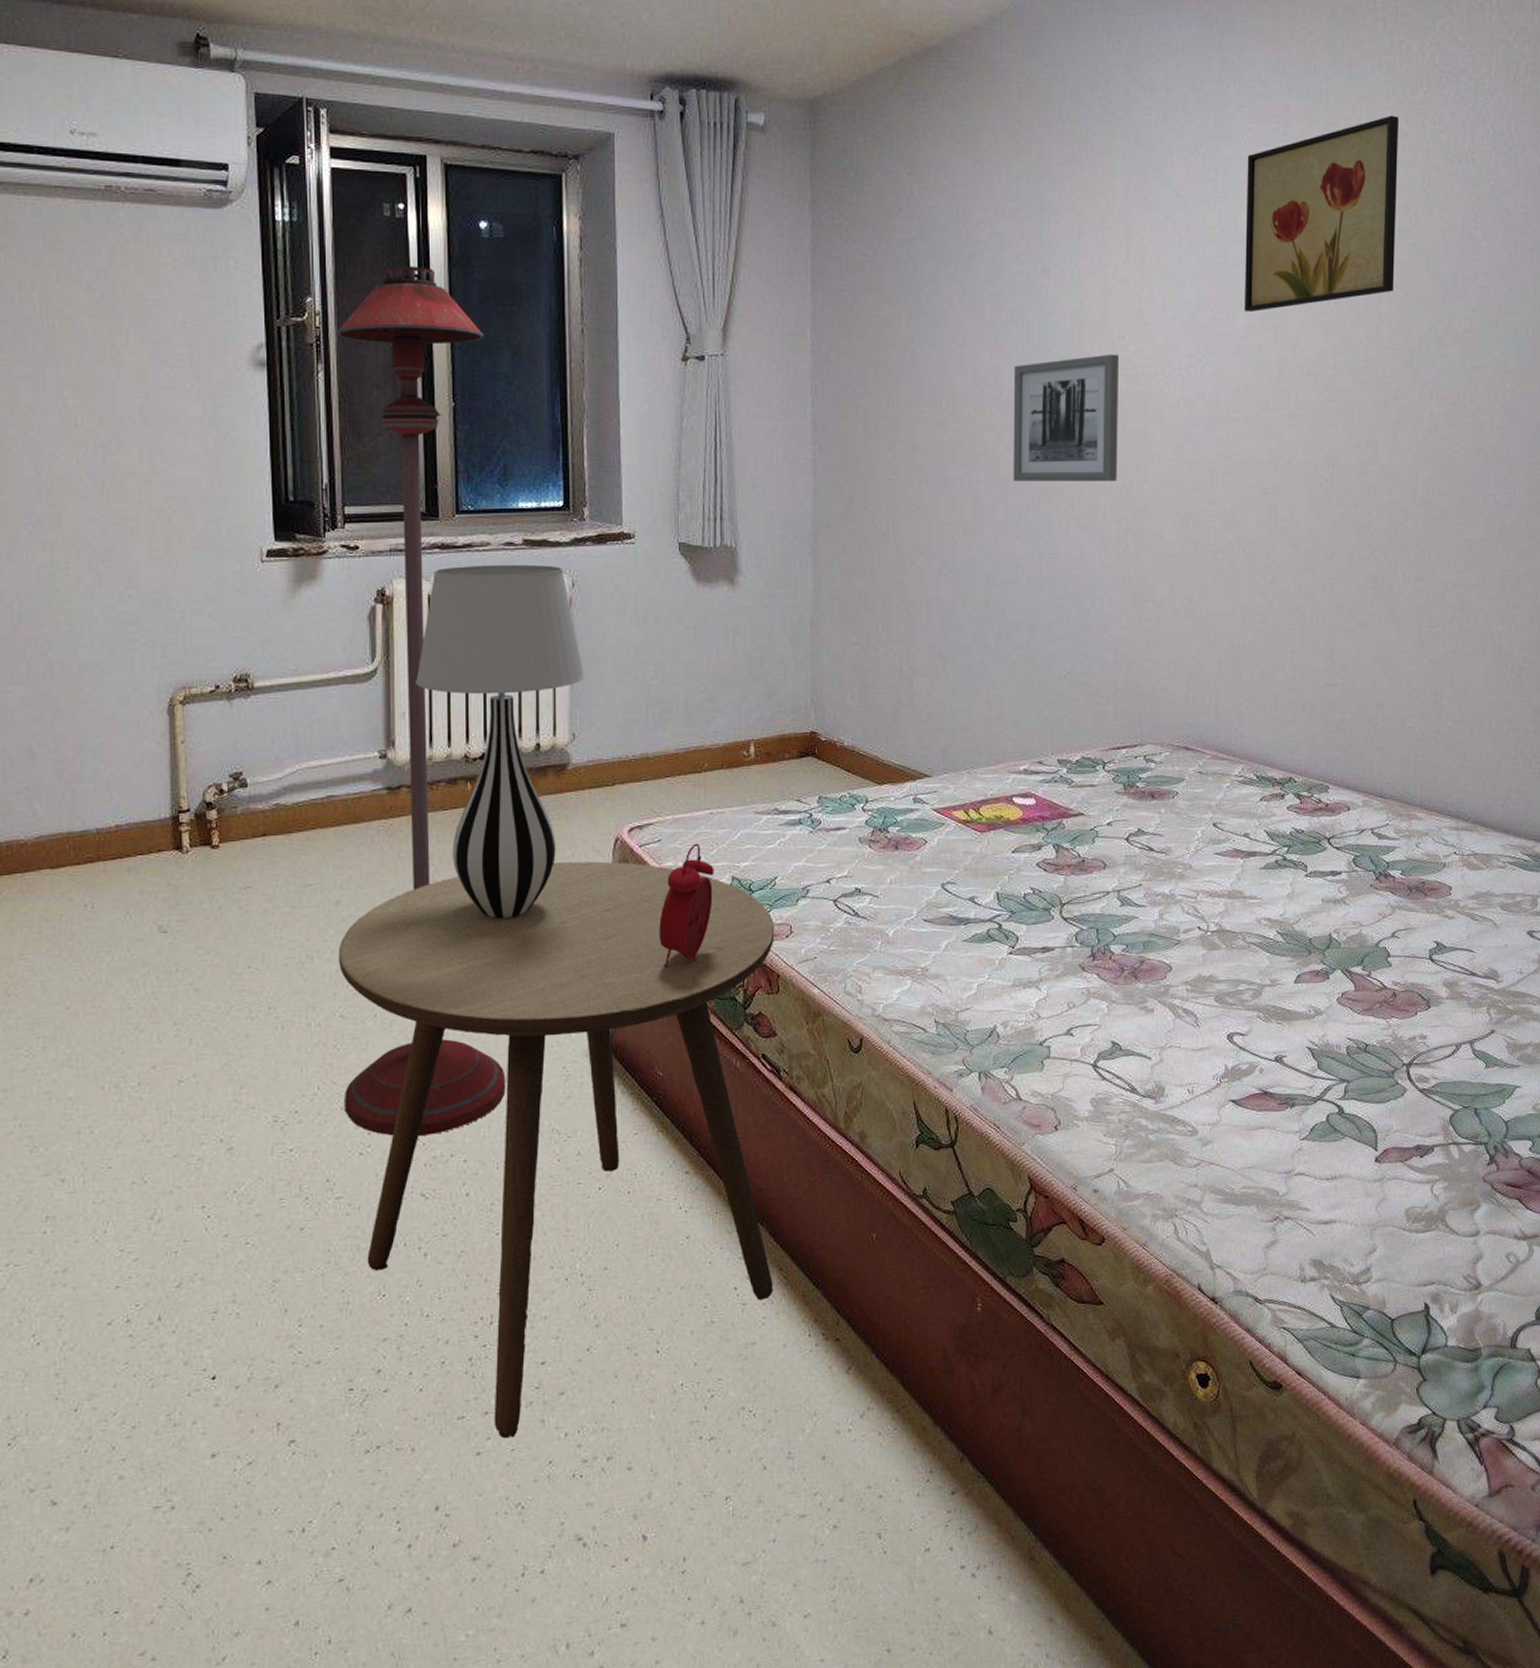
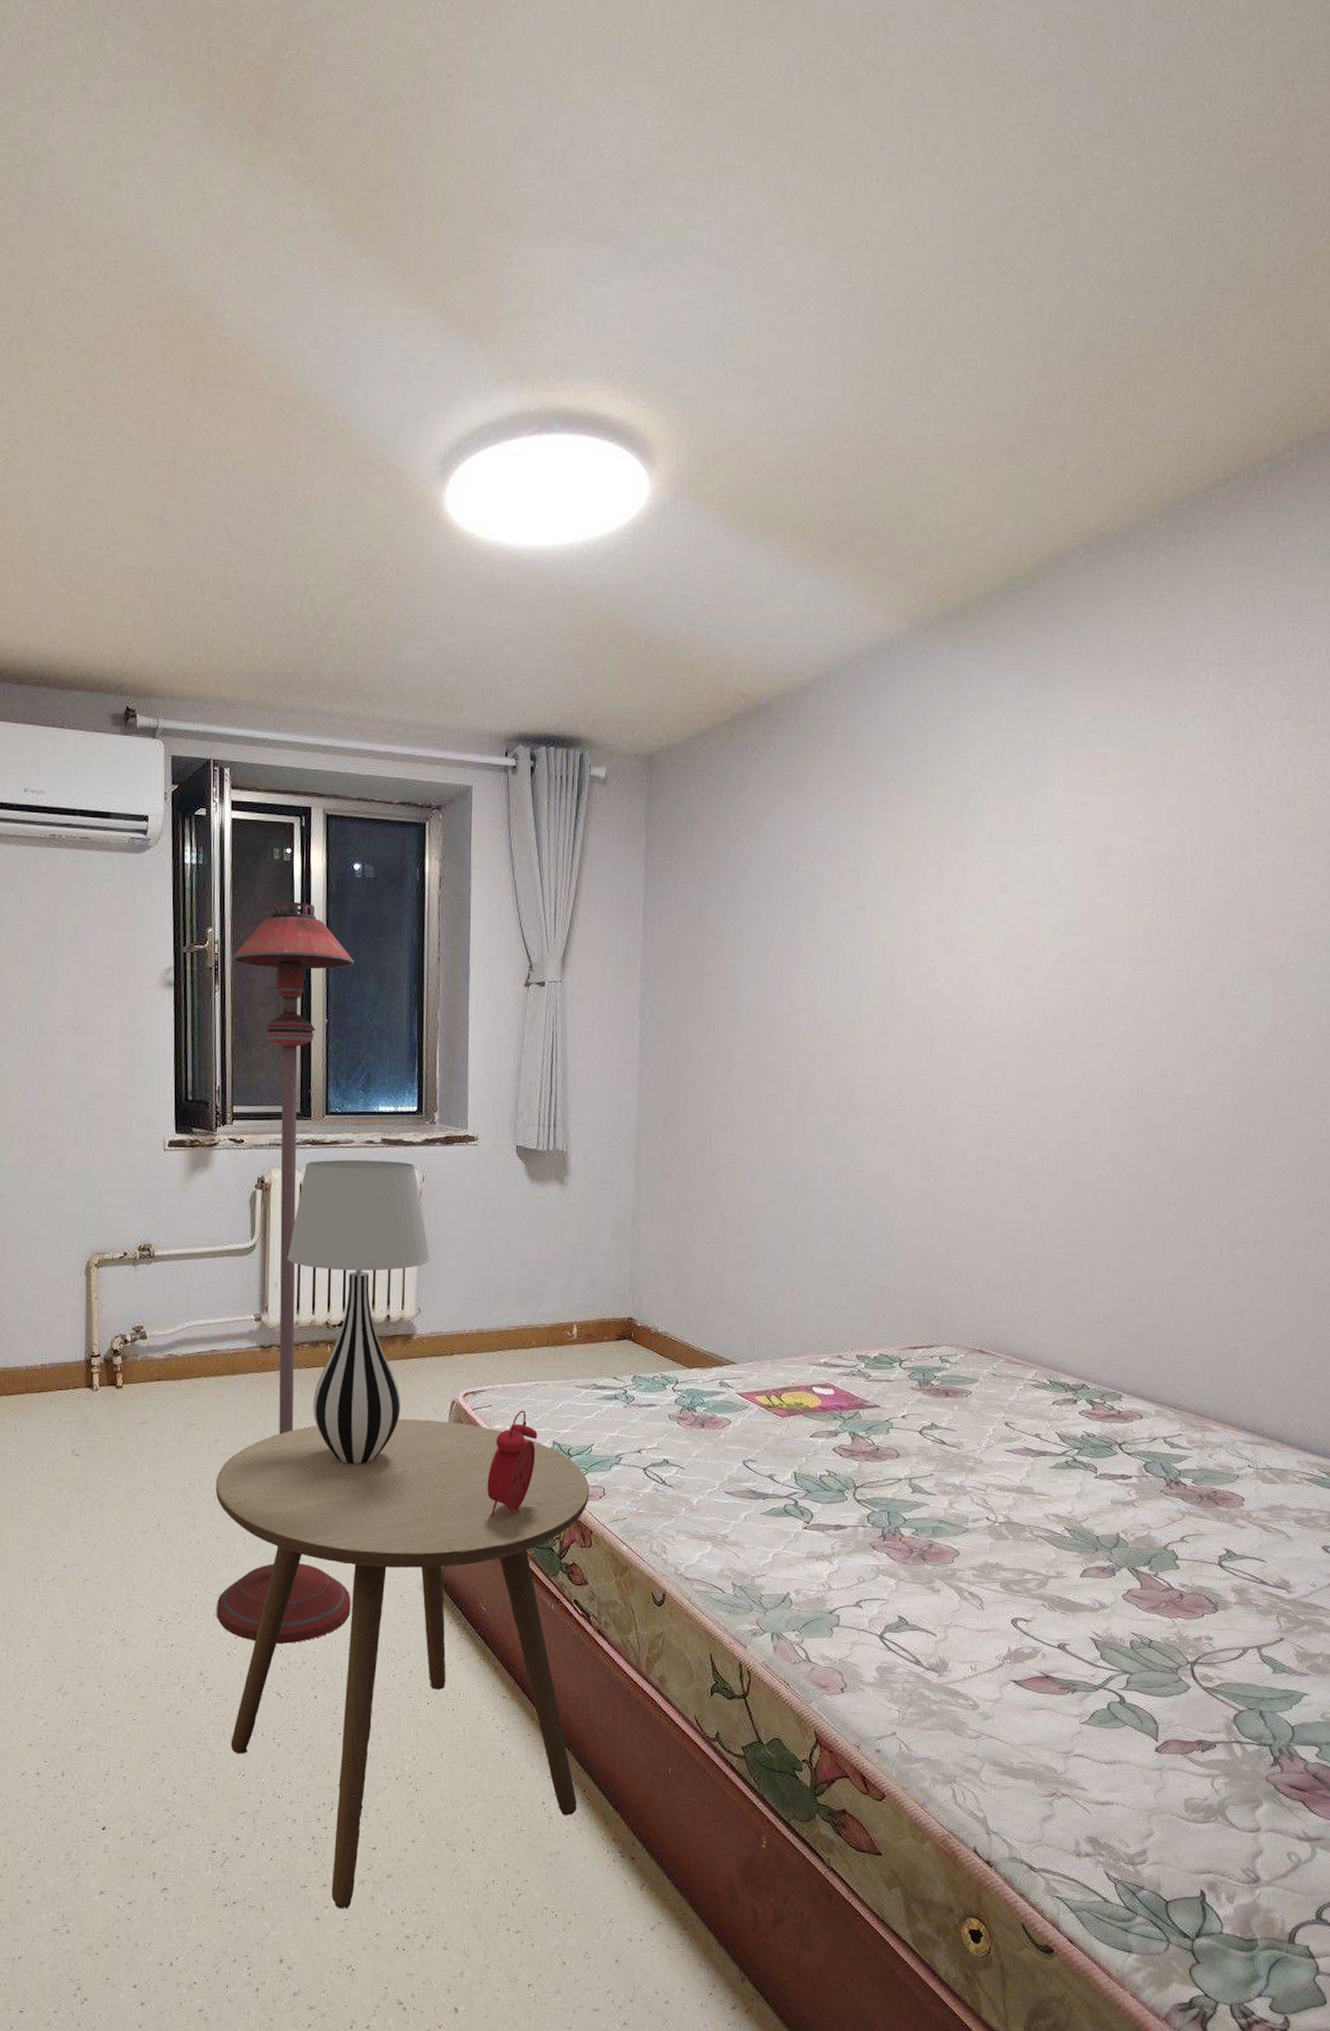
wall art: present [1013,354,1118,481] -> none [824,985,929,1102]
wall art: present [1244,115,1400,313] -> none [1054,761,1219,948]

